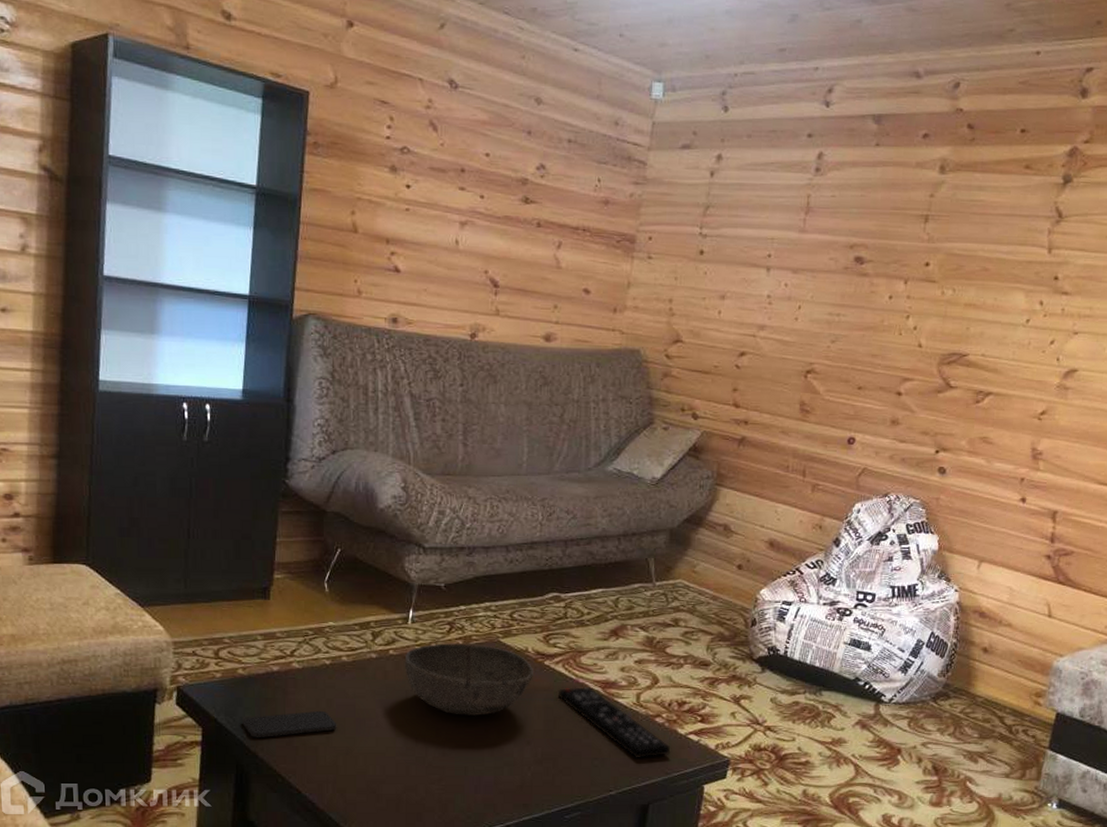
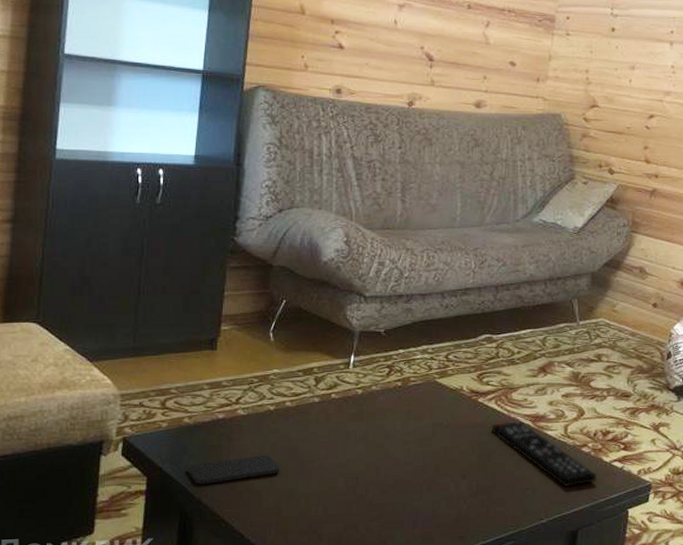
bowl: present [404,643,533,716] -> none [346,385,468,454]

